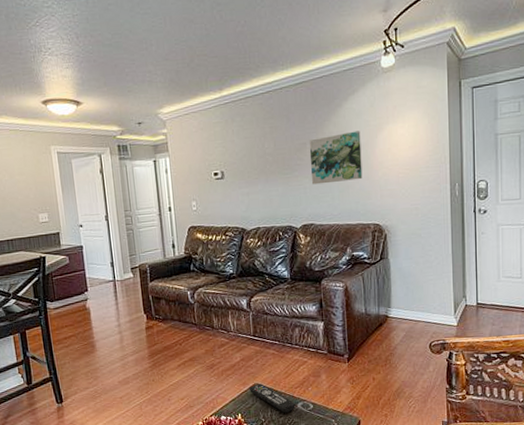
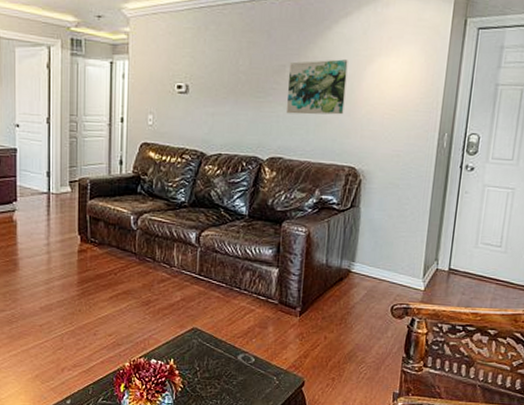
remote control: present [248,384,295,413] -> none [186,328,235,364]

